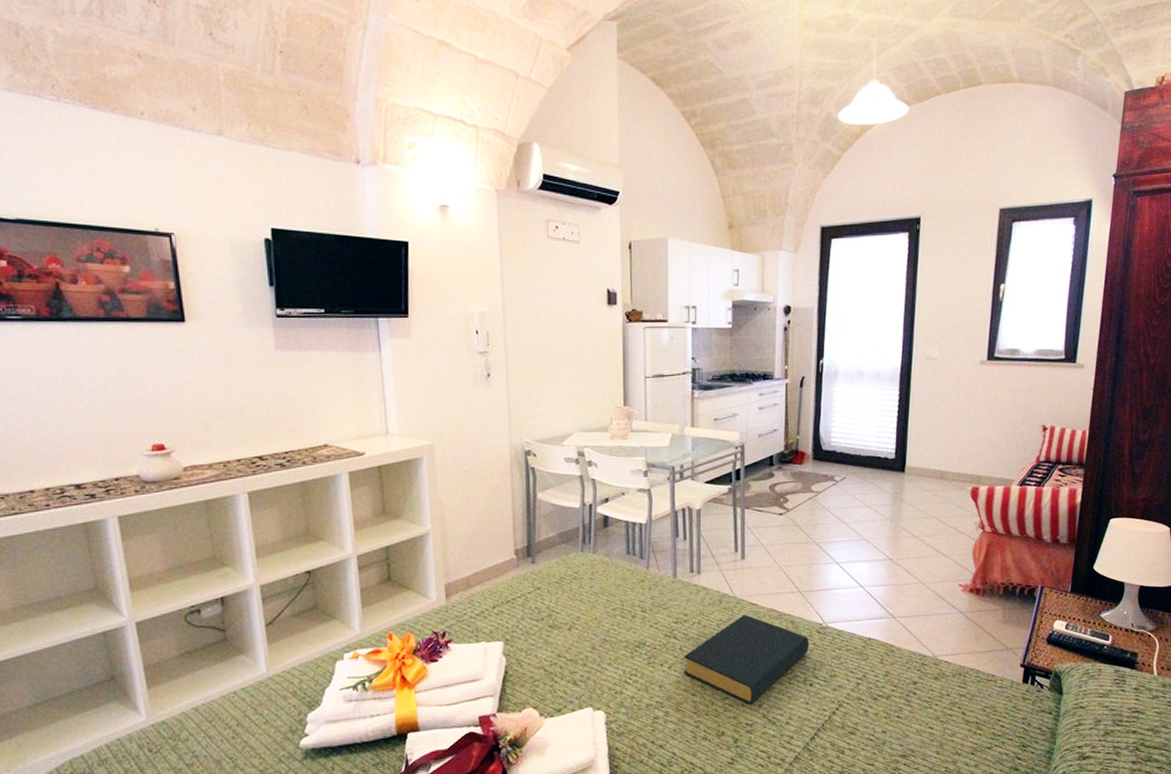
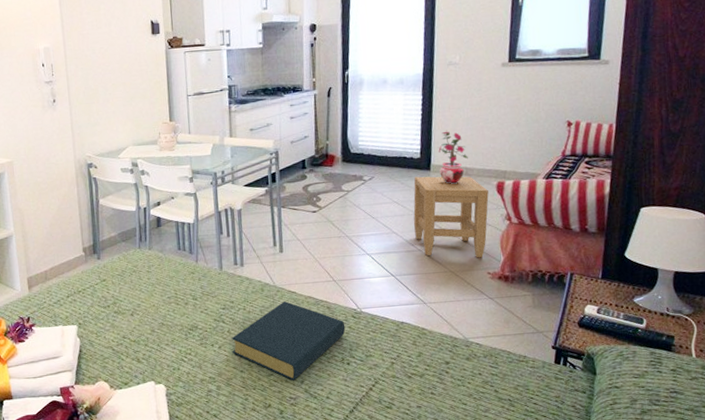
stool: none [886,478,963,569] -> present [413,176,489,258]
potted plant: none [913,429,944,488] -> present [438,130,468,184]

